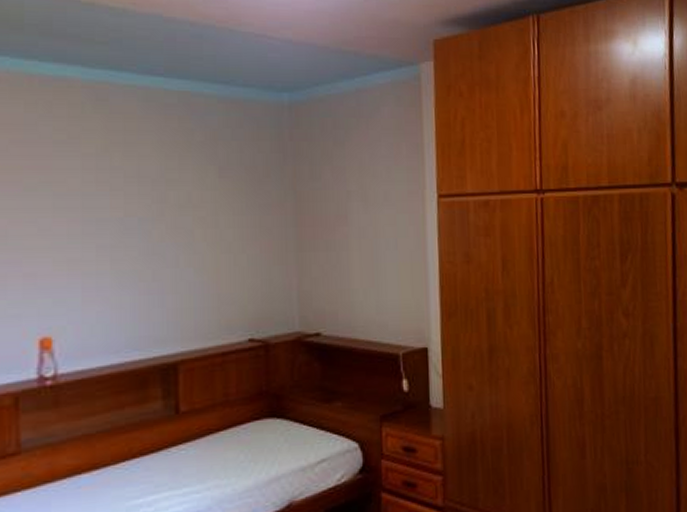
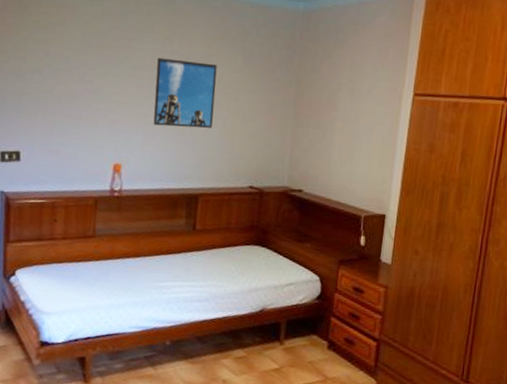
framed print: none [92,179,186,274] -> present [153,58,217,128]

